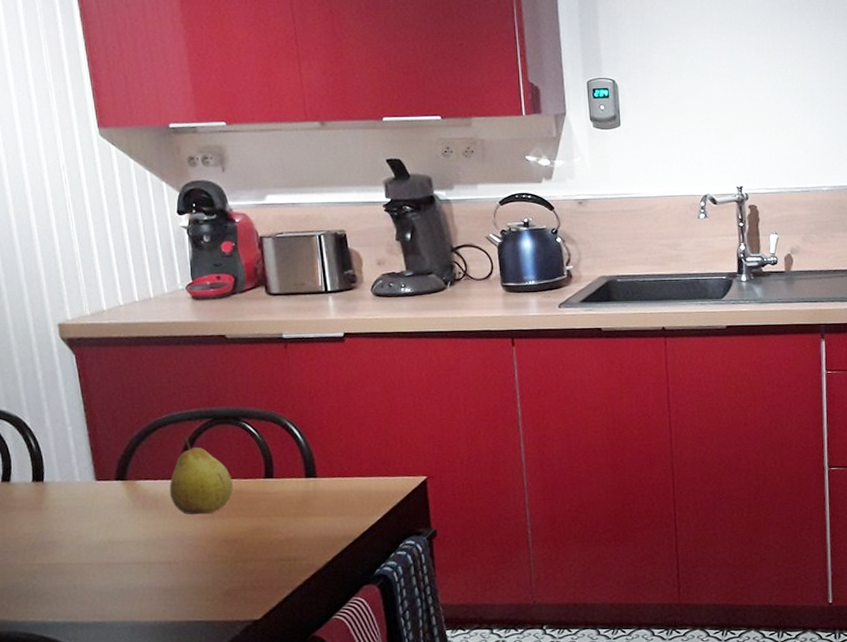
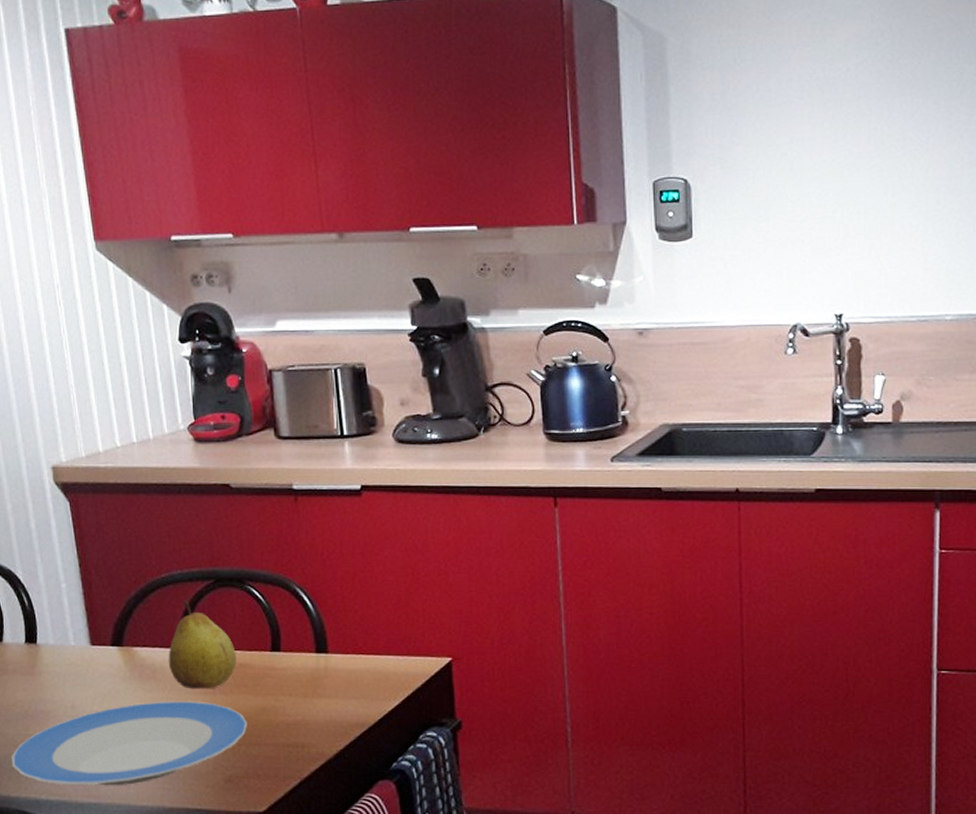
plate: none [19,525,245,607] -> present [12,701,248,786]

